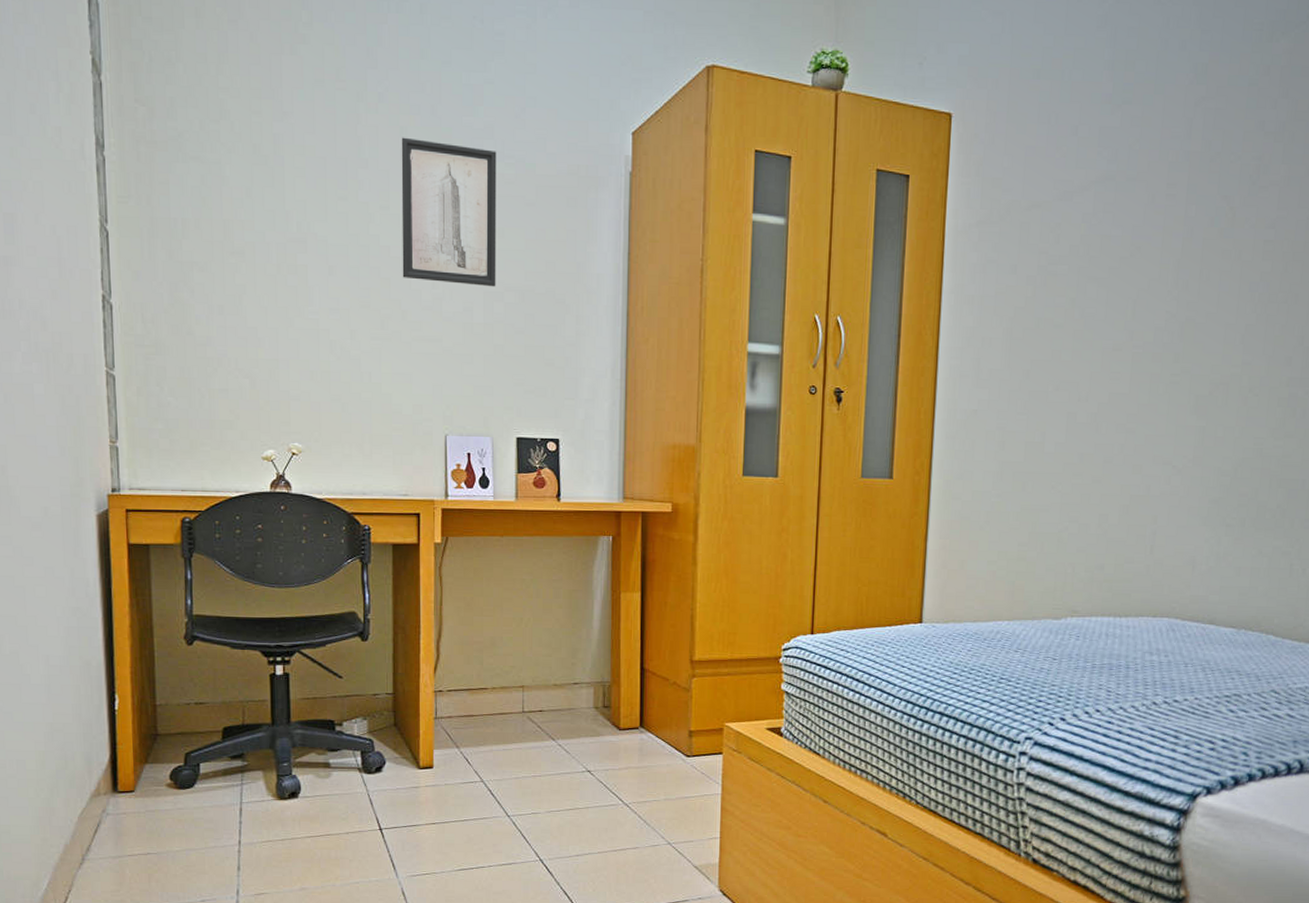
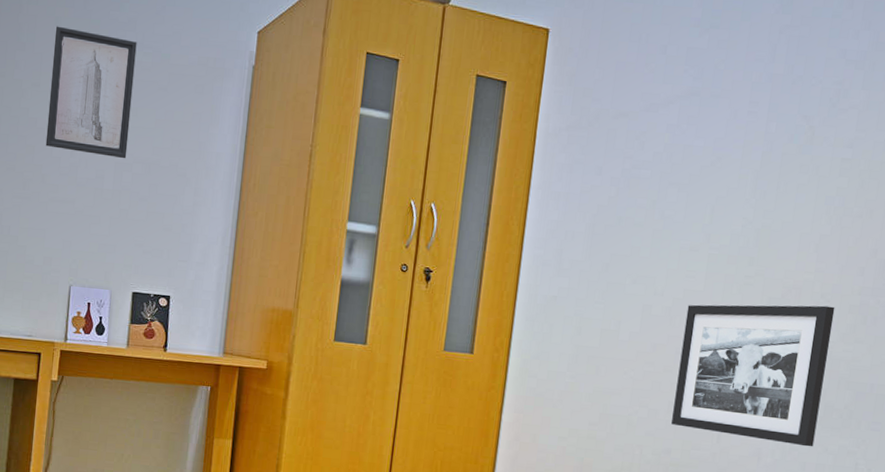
picture frame: none [1103,400,1264,551] -> present [671,304,835,447]

